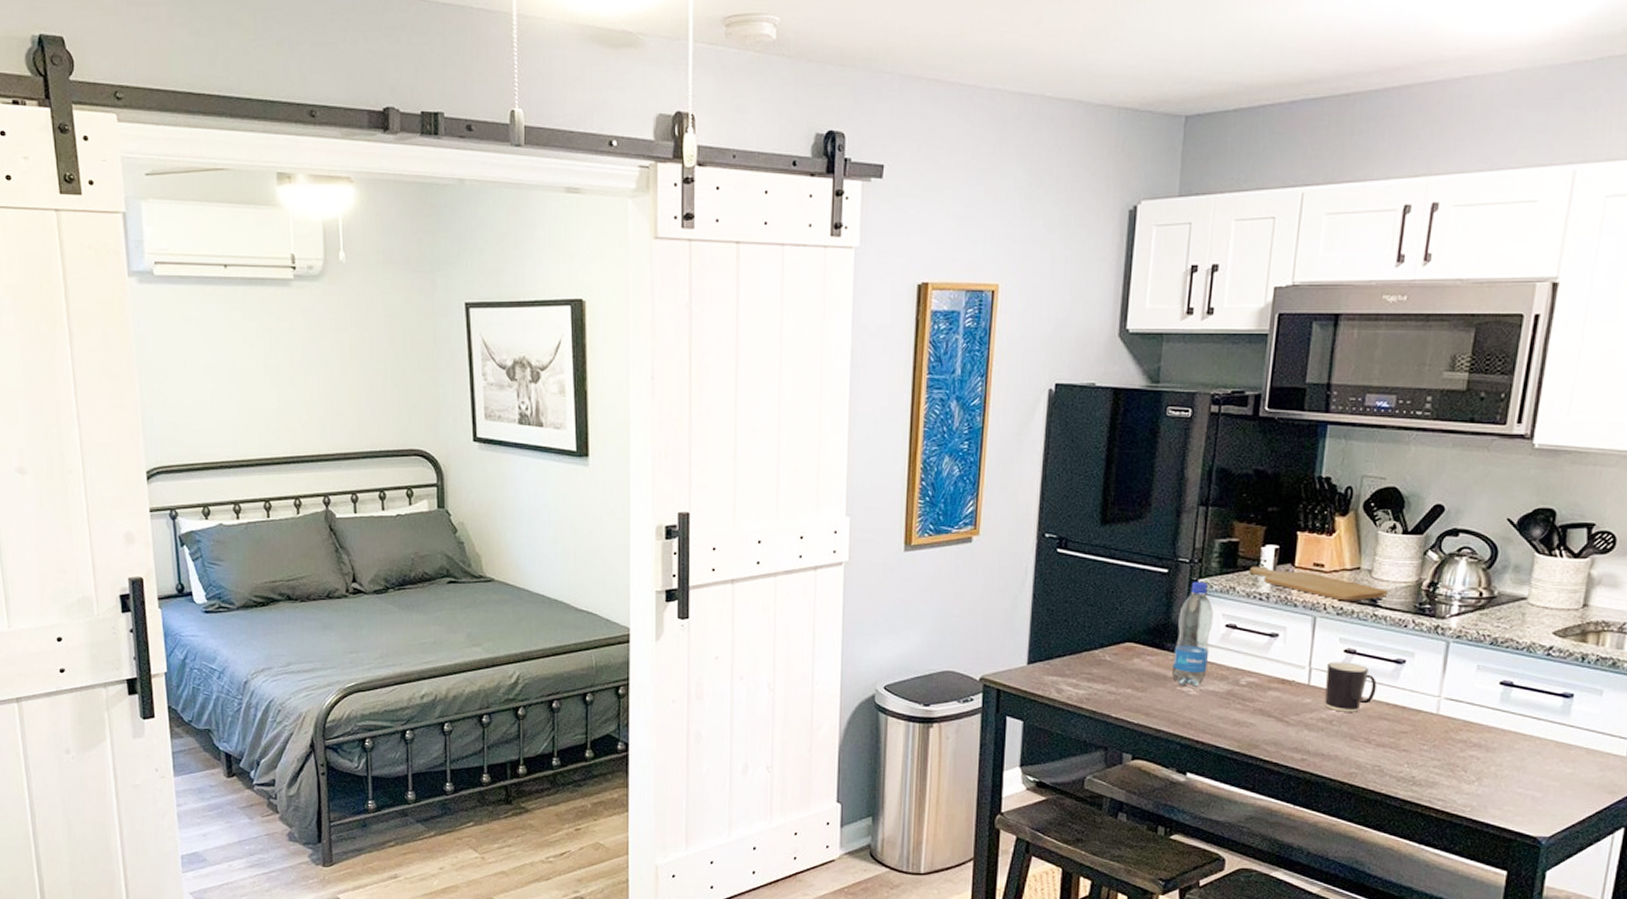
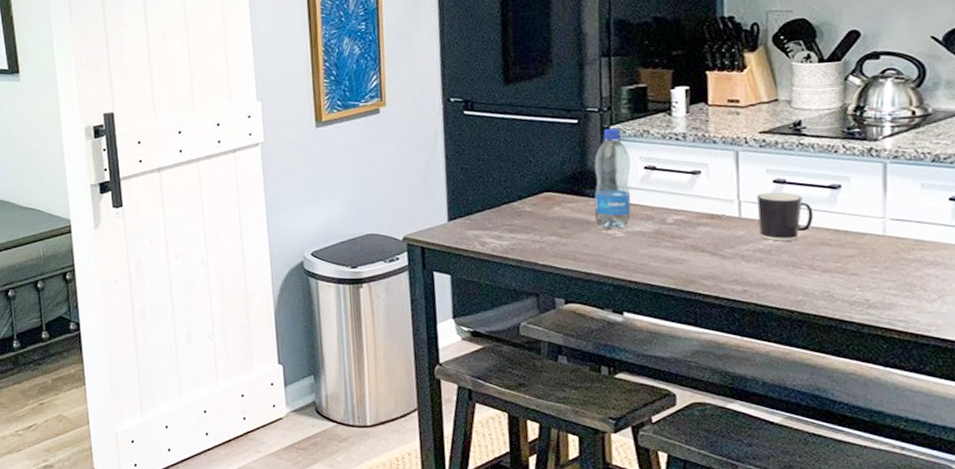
chopping board: present [1249,566,1388,601] -> none [661,108,812,133]

